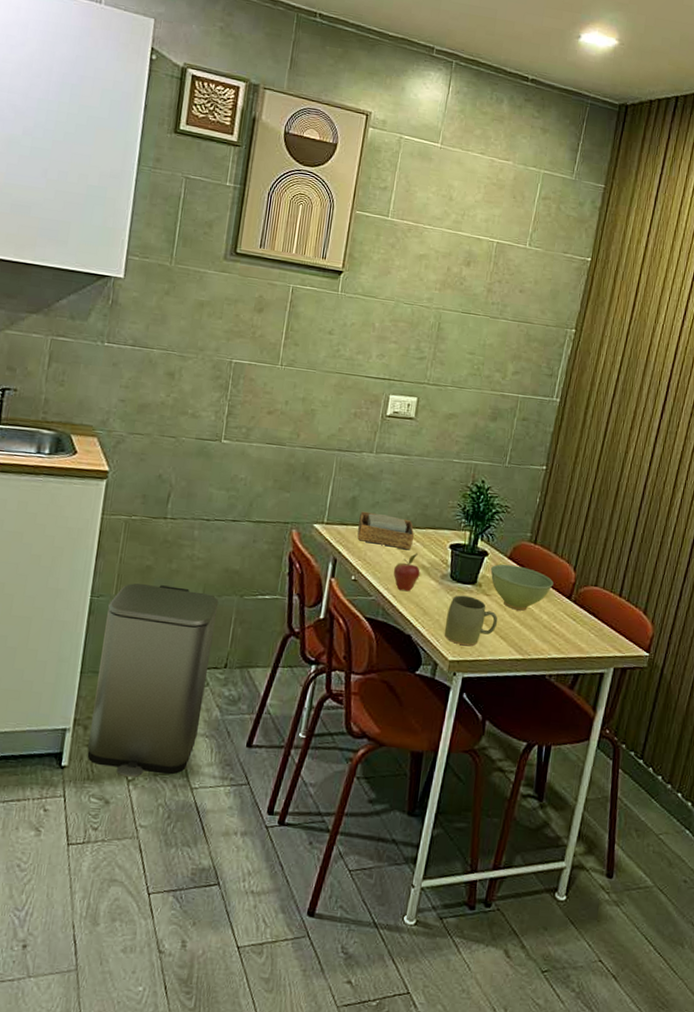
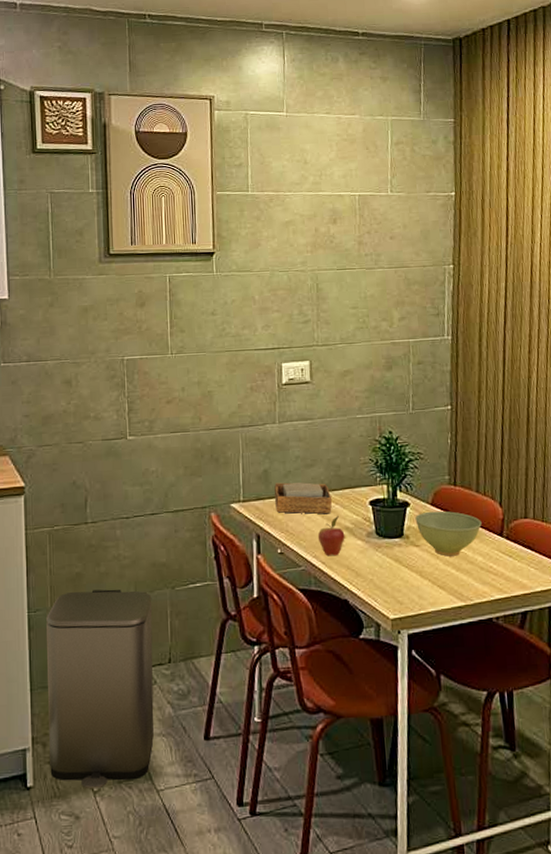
mug: present [444,595,498,646] -> none [379,550,433,602]

